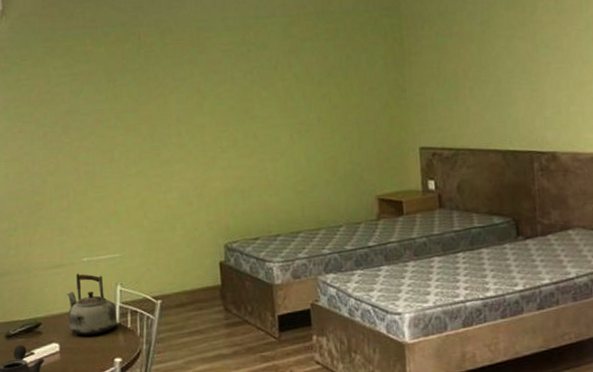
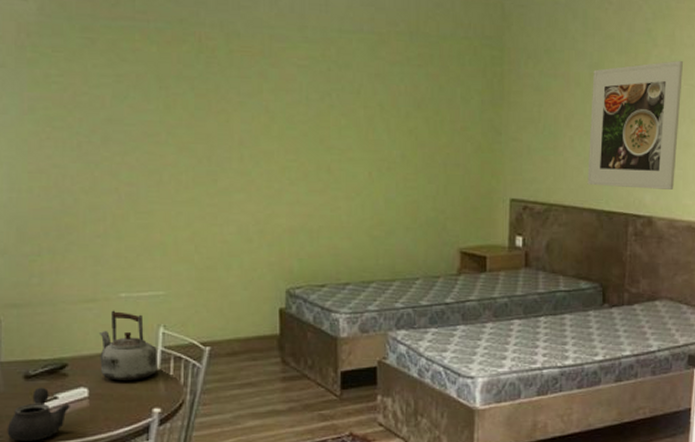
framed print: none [485,9,574,129] -> present [587,60,683,190]

